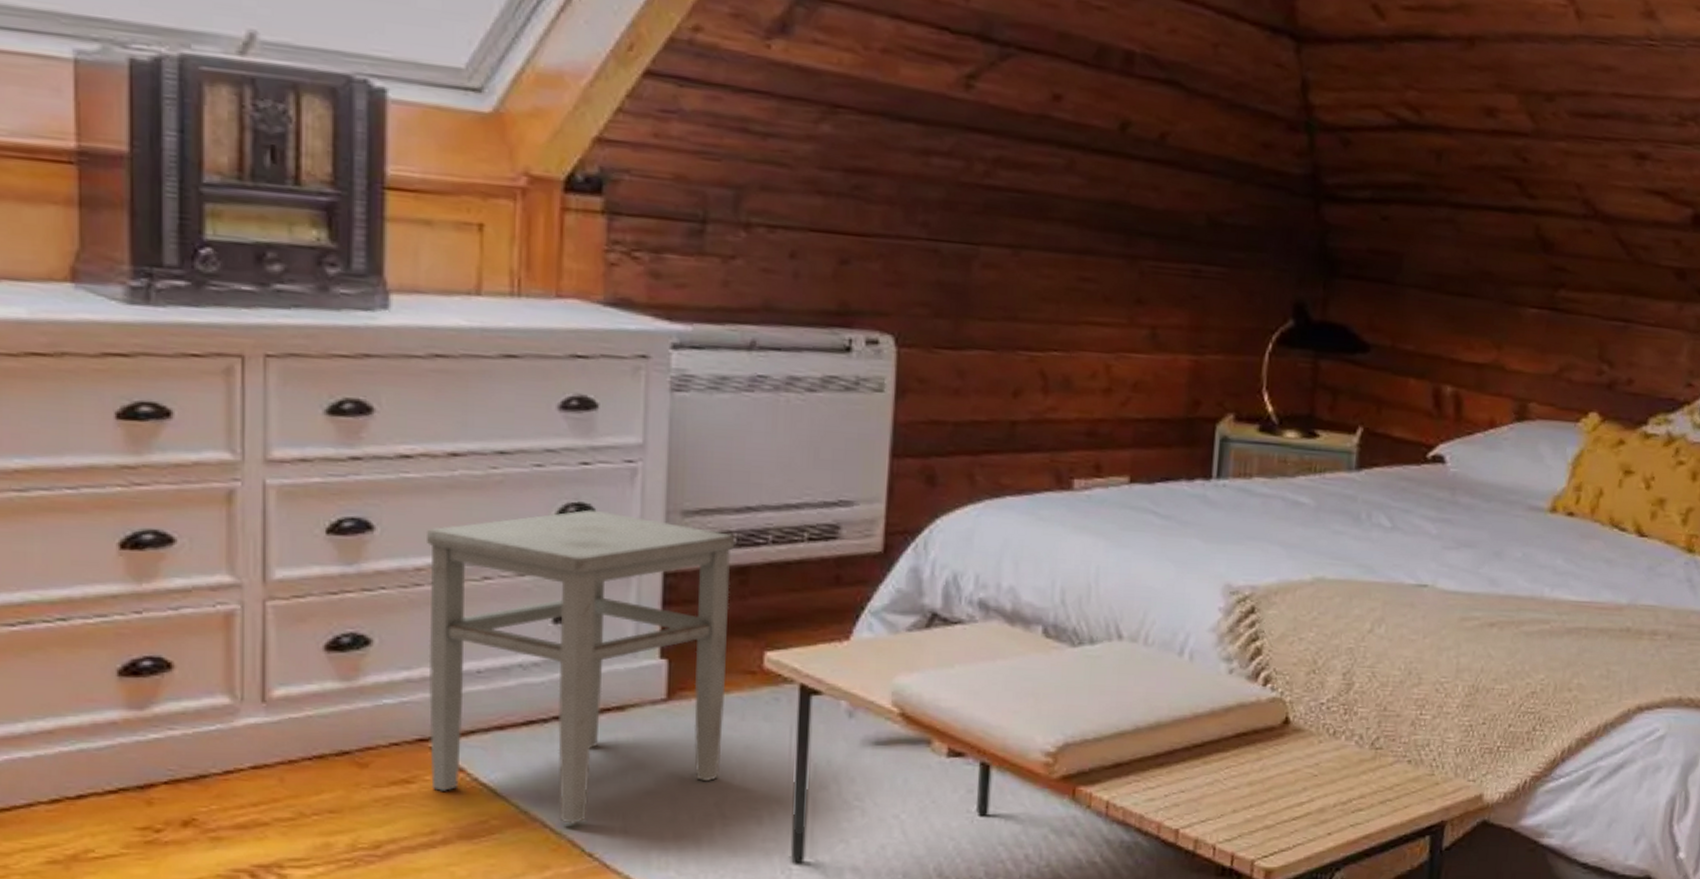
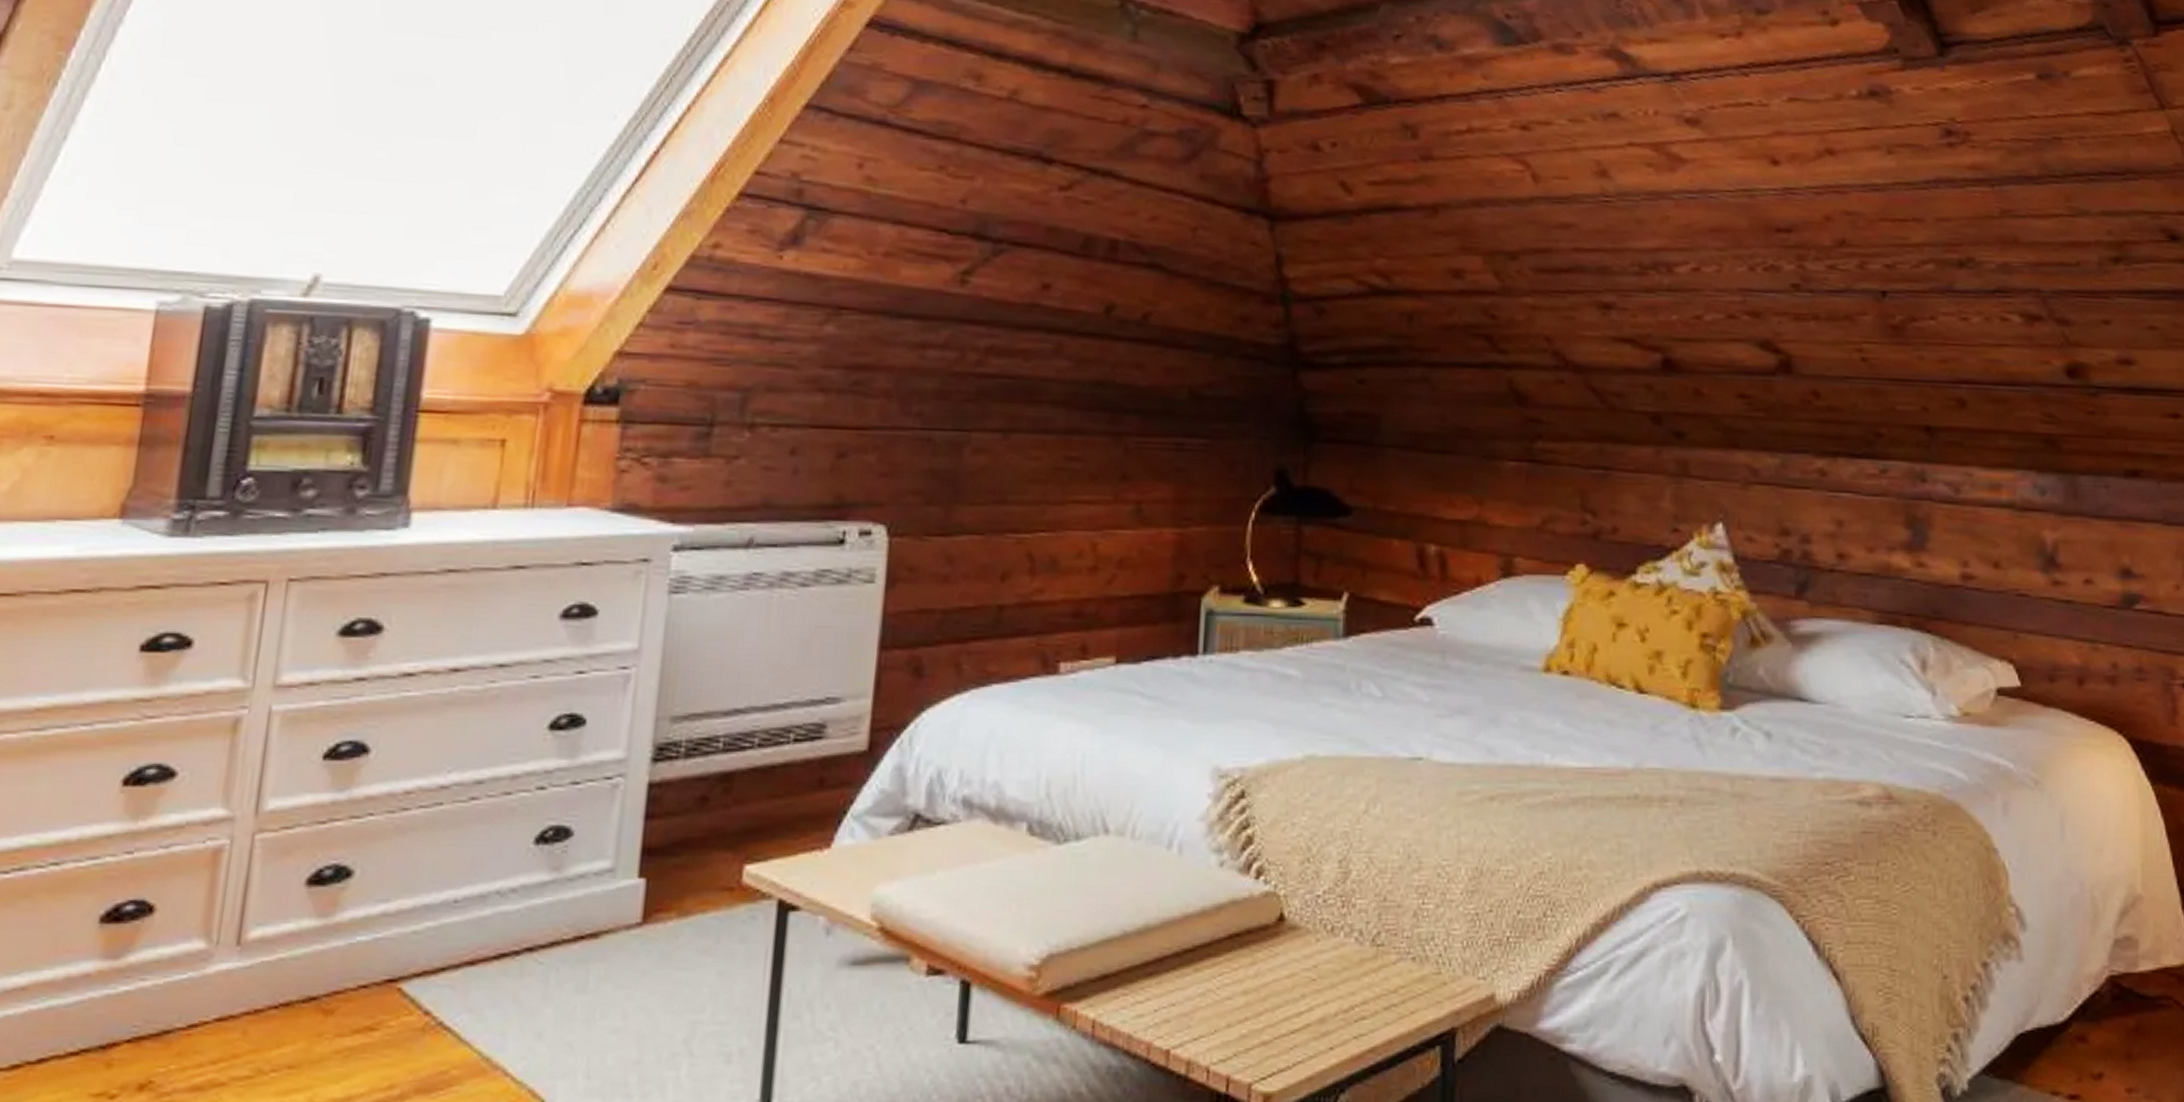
stool: present [427,509,735,824] -> none [395,720,722,1071]

